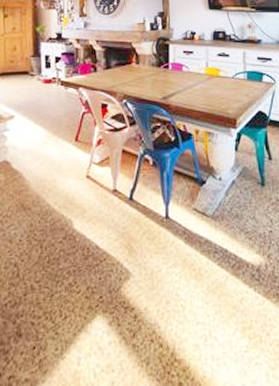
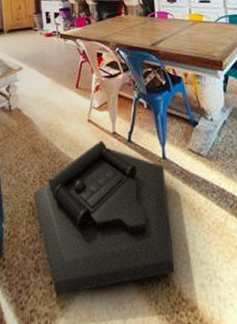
dog bed: none [19,198,170,360] -> present [34,140,175,295]

